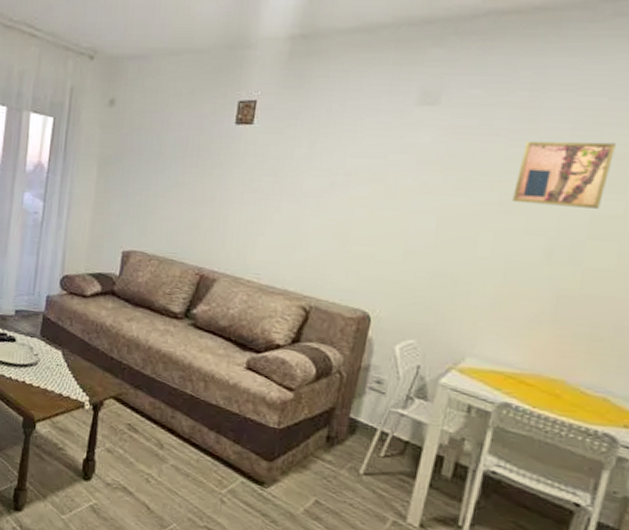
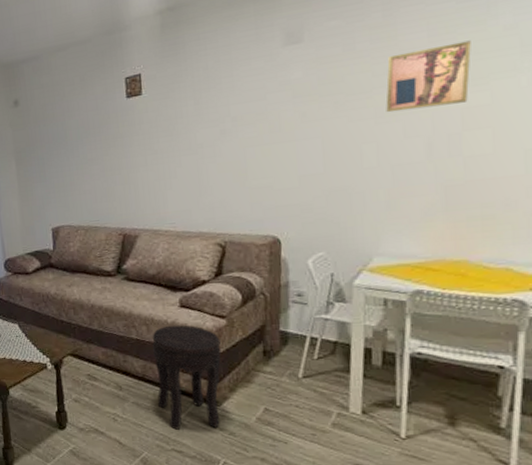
side table: none [198,386,283,512] -> present [152,325,221,430]

